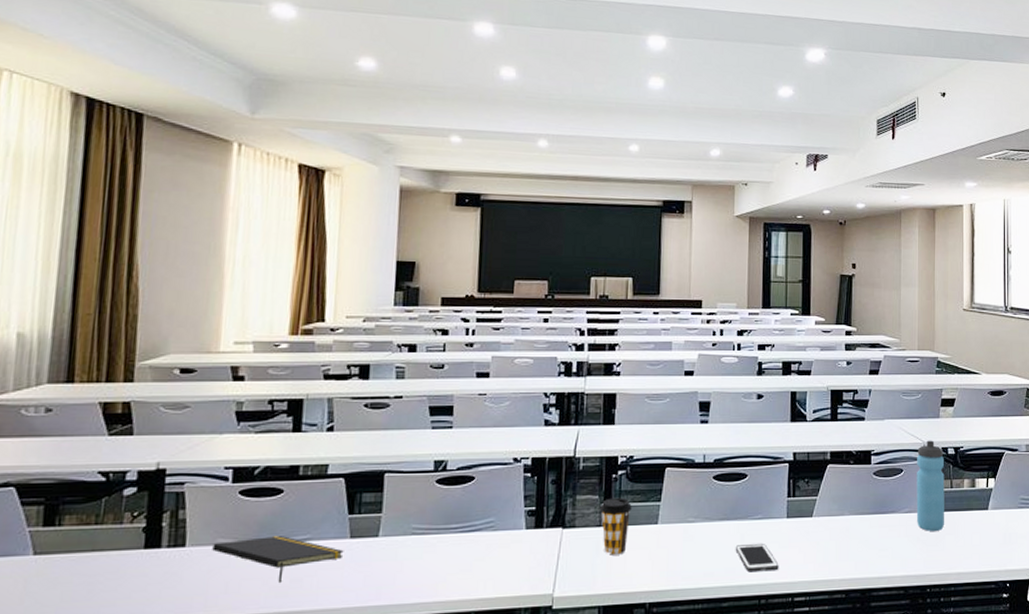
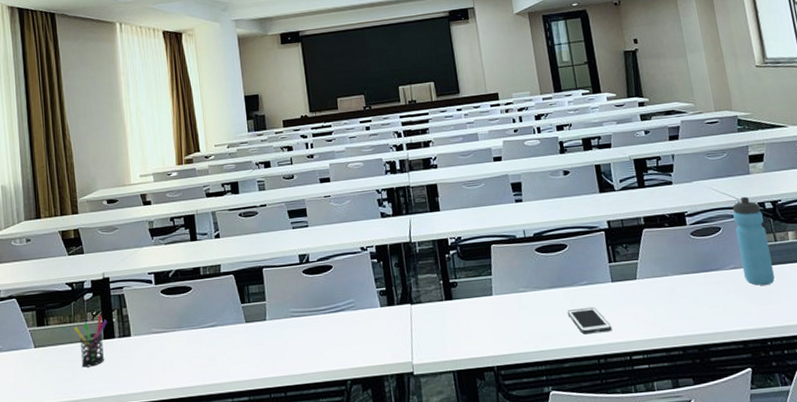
pen holder: none [101,517,154,584] -> present [74,315,108,368]
notepad: present [212,536,344,582] -> none [149,324,243,361]
coffee cup: present [599,497,632,555] -> none [439,274,469,326]

